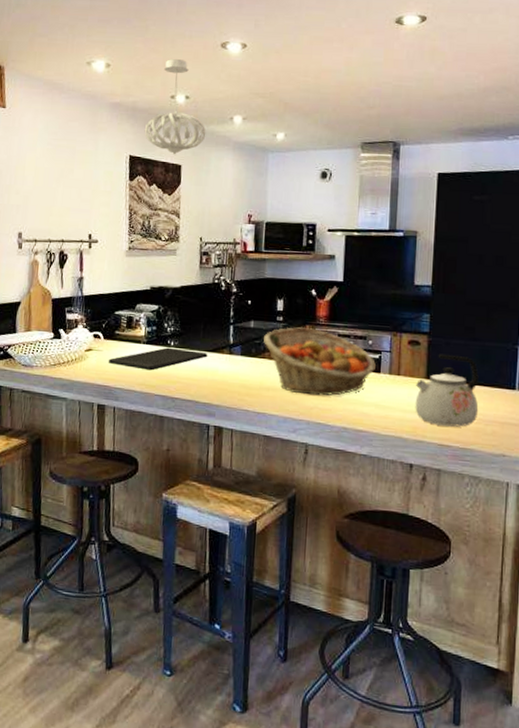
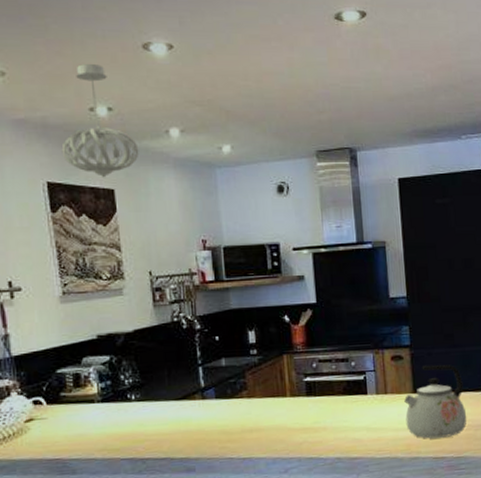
cutting board: present [108,347,208,371] -> none [56,401,178,433]
fruit basket: present [264,327,376,396] -> none [239,356,362,431]

